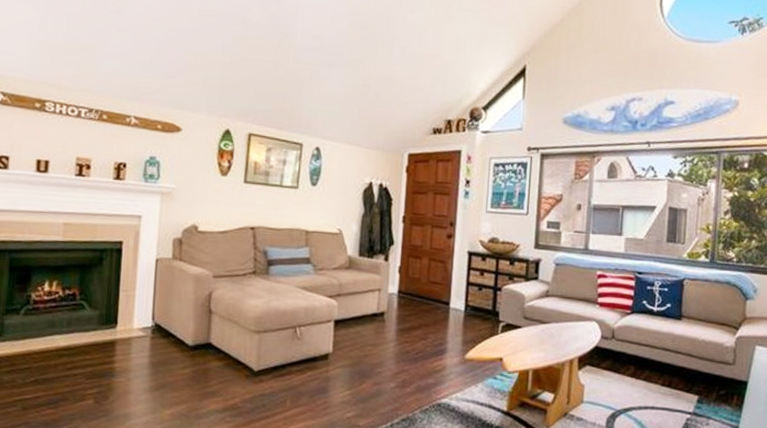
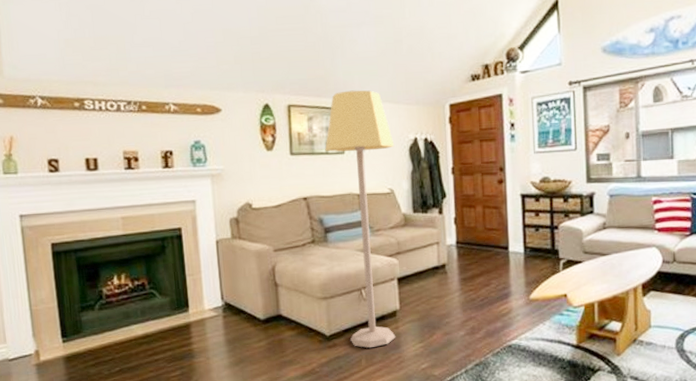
lamp: none [278,127,349,389] -> present [325,90,396,348]

